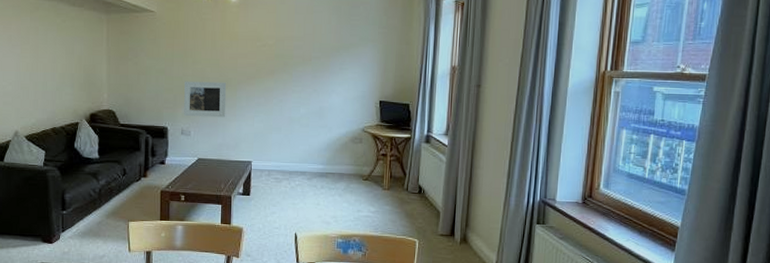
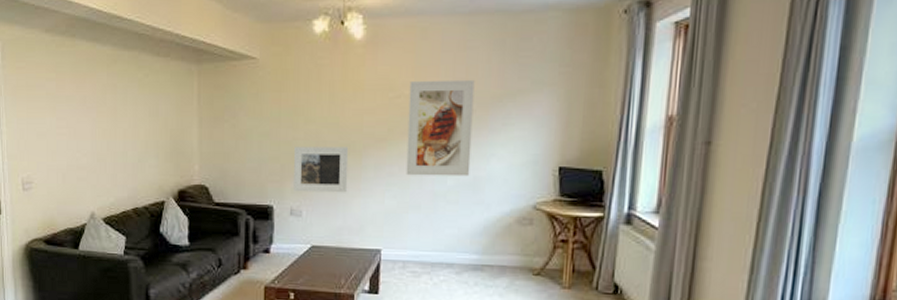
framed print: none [270,34,319,107] -> present [406,79,475,177]

